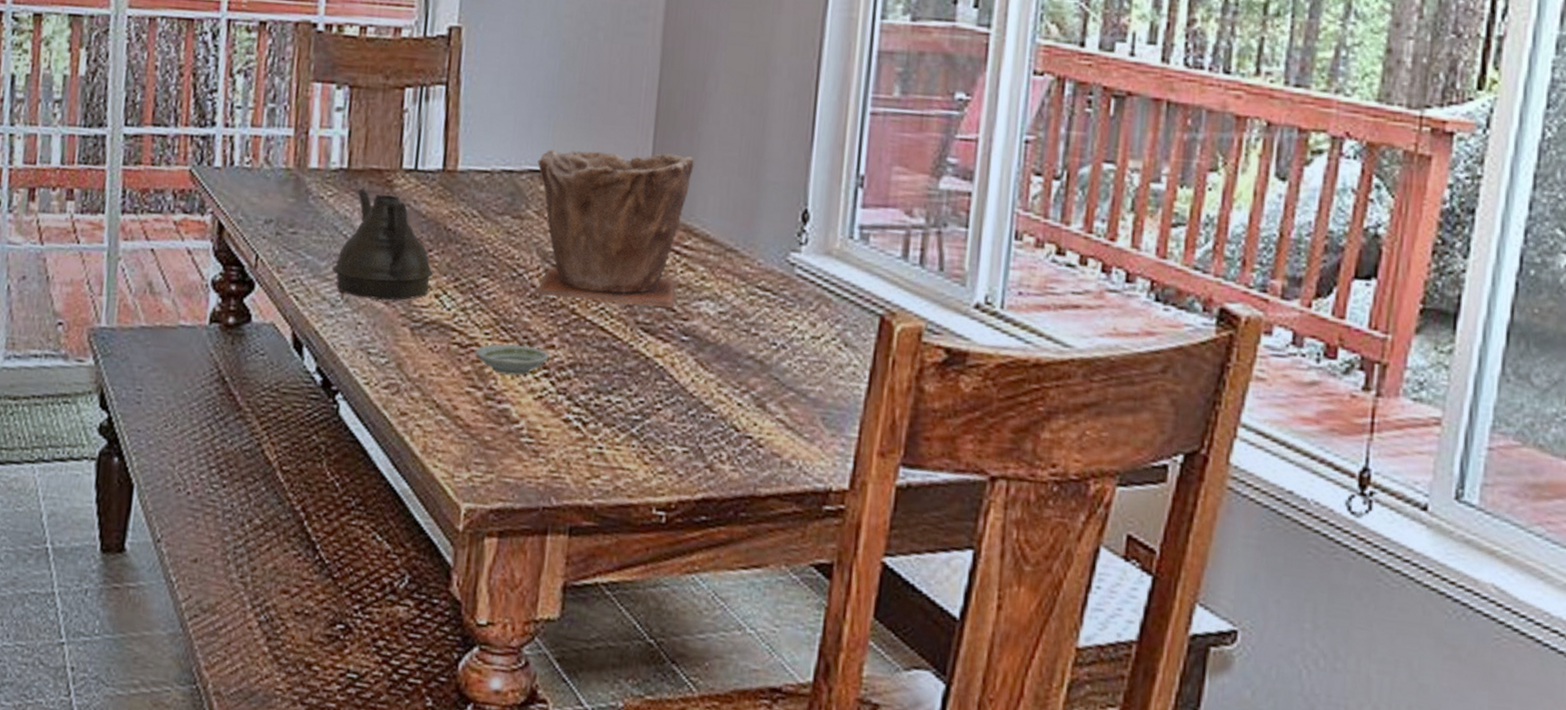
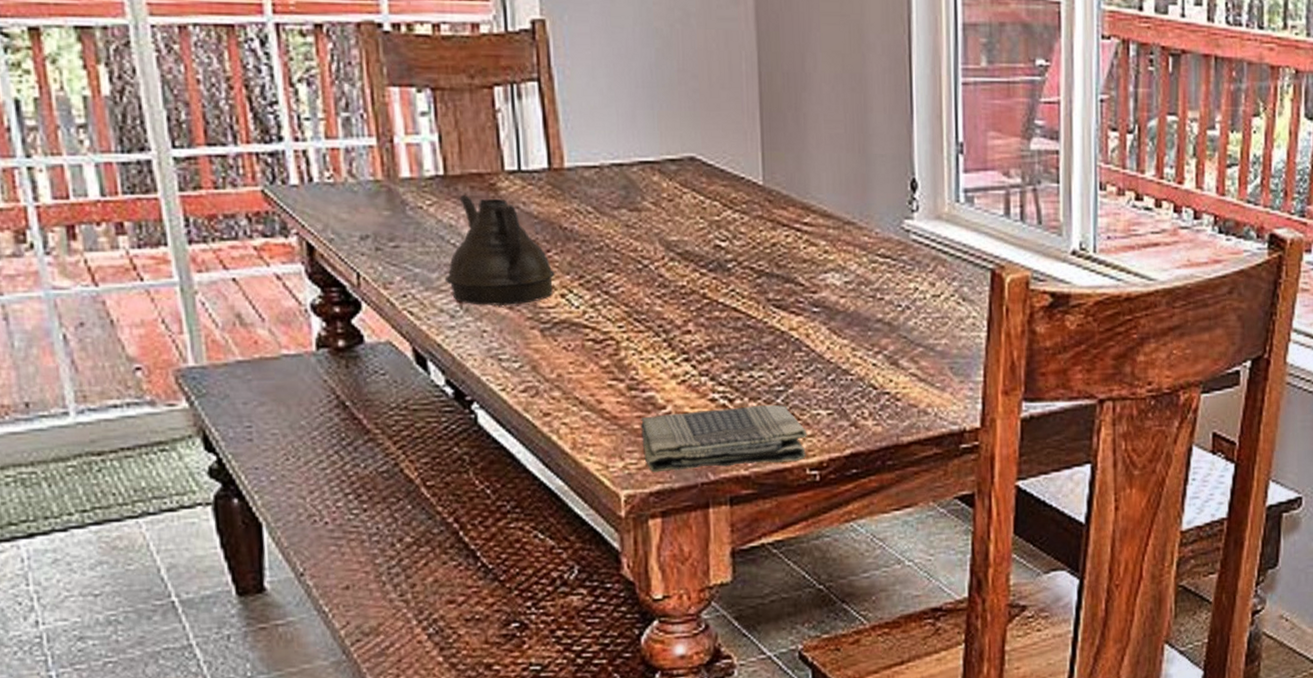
saucer: present [475,344,549,376] -> none [611,334,687,364]
dish towel: none [490,429,659,499] -> present [640,404,808,473]
plant pot: present [536,148,694,308] -> none [646,135,803,285]

